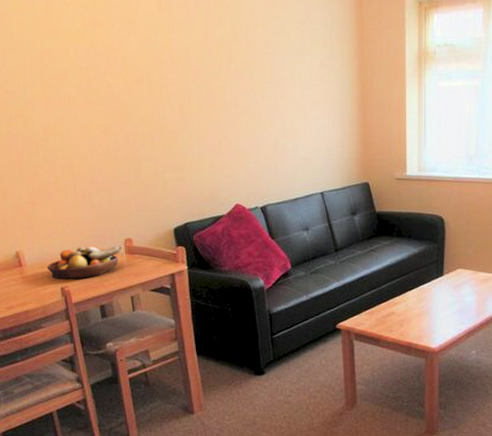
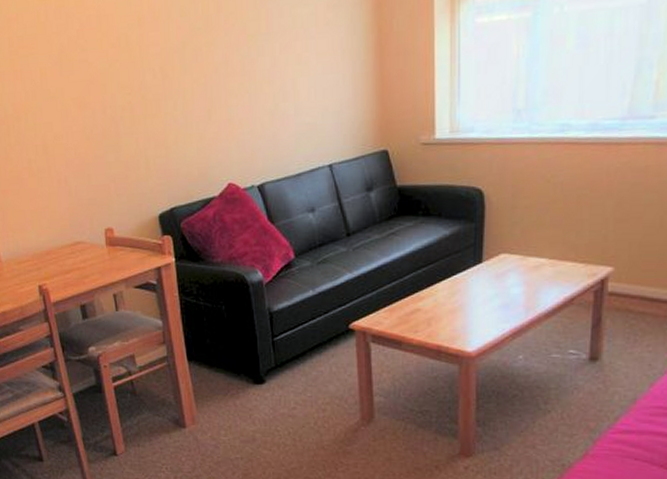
fruit bowl: present [46,246,122,280] -> none [23,237,102,277]

